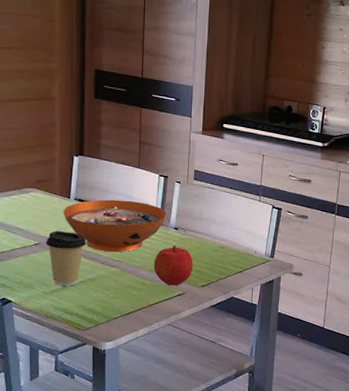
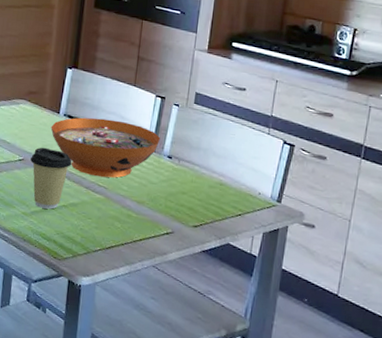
fruit: present [153,245,193,286] -> none [141,176,186,223]

